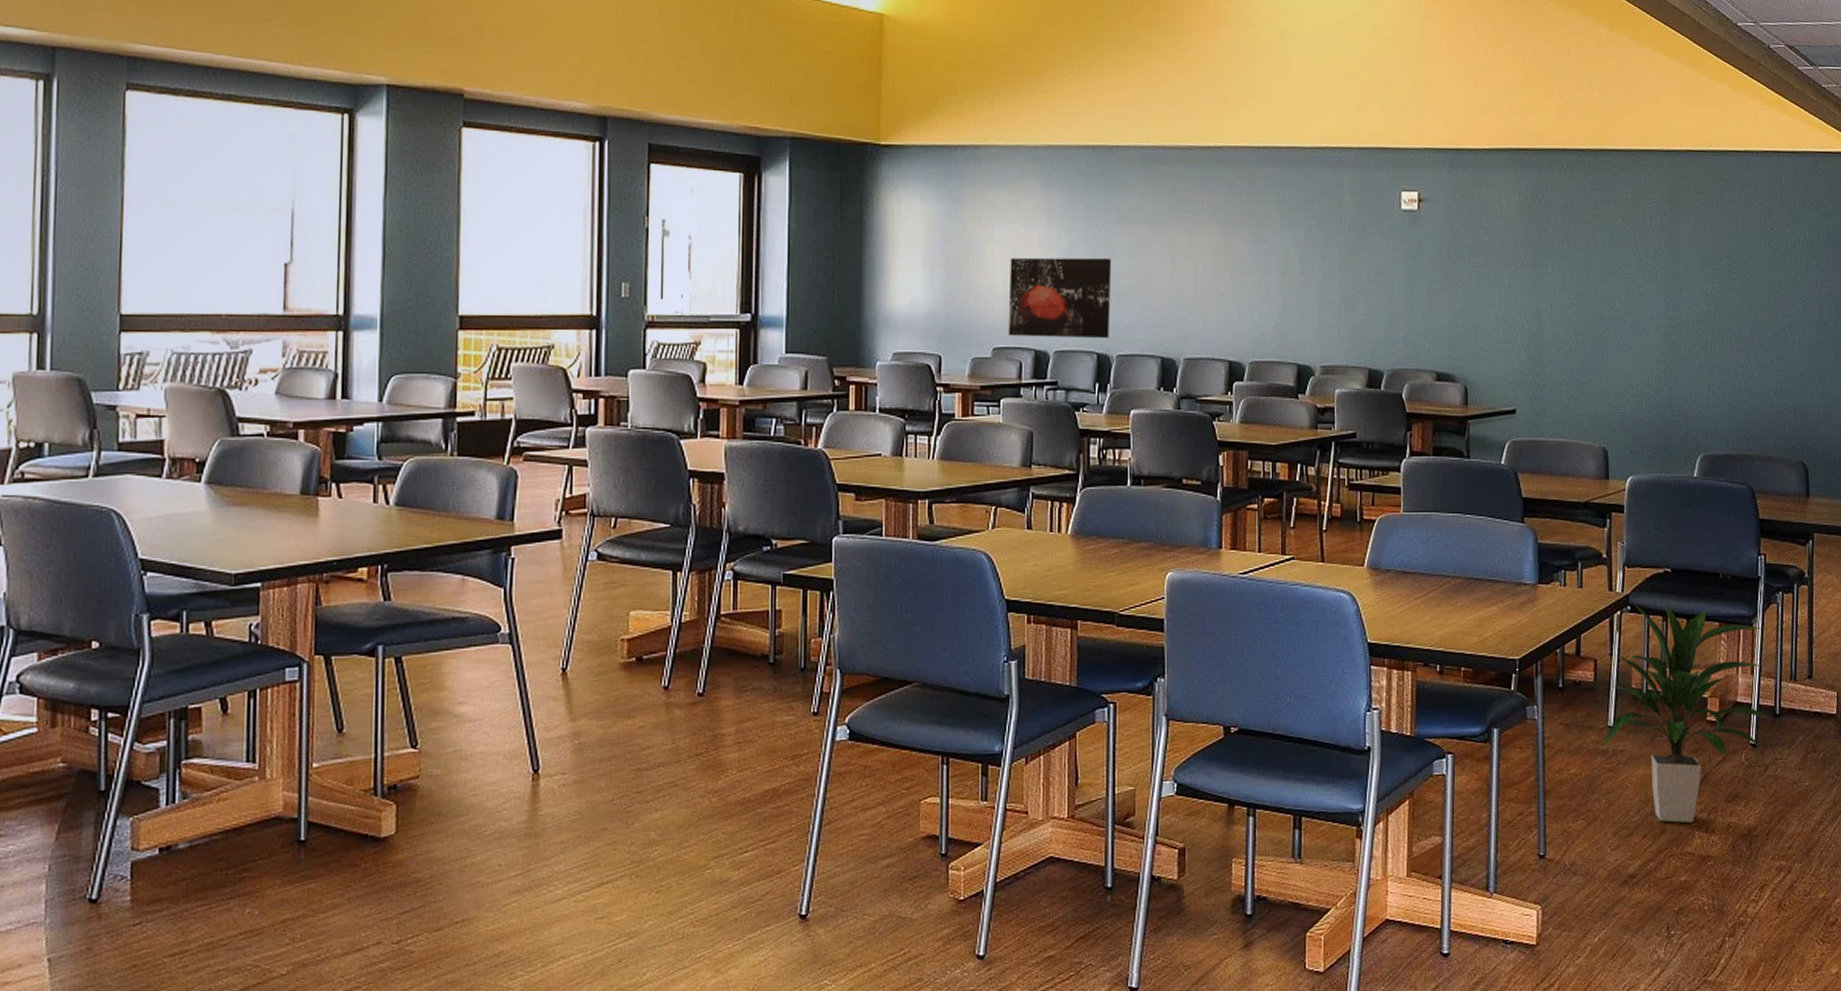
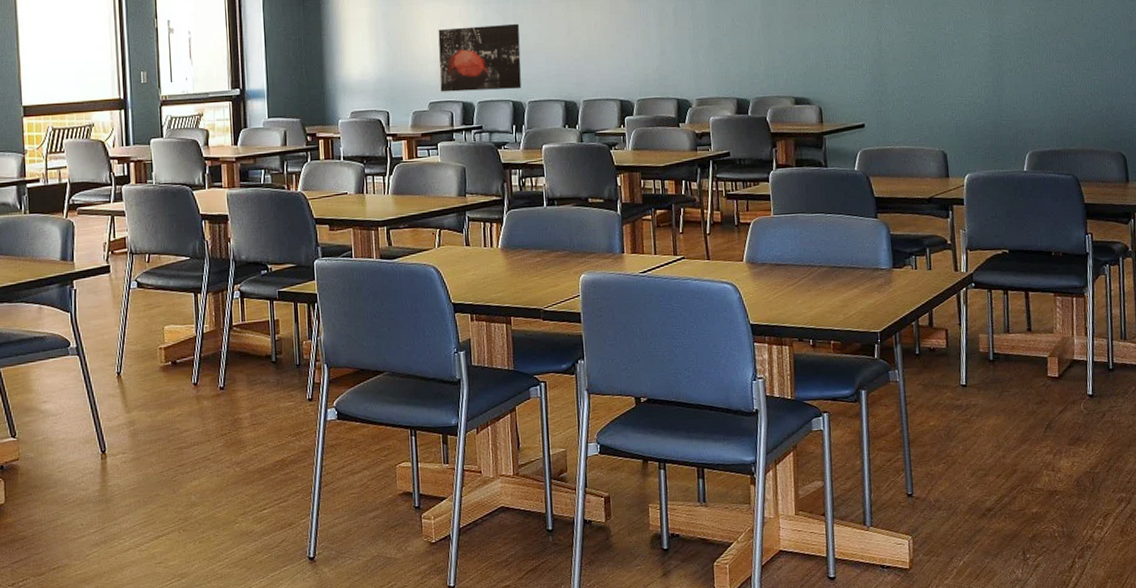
indoor plant: present [1602,602,1772,824] -> none [956,278,1107,464]

